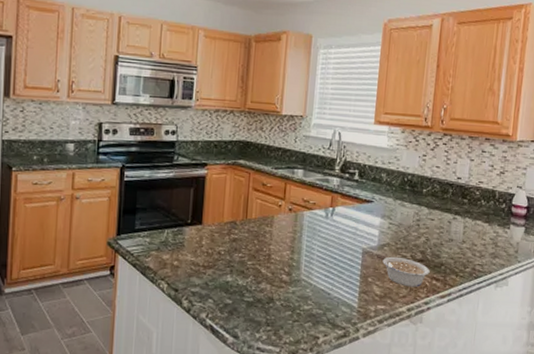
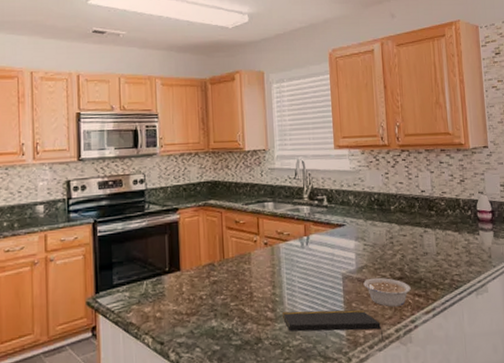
notepad: none [297,276,395,317] -> present [281,309,384,341]

